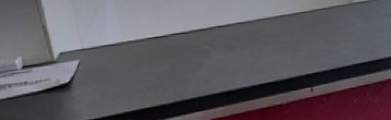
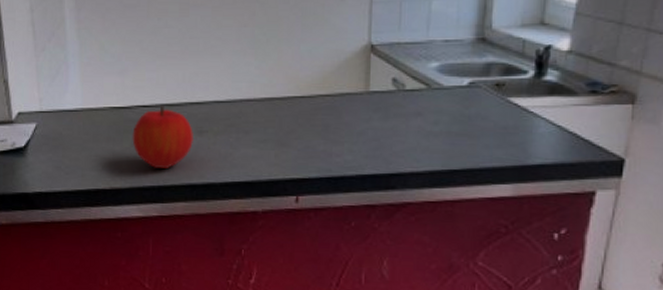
fruit: none [171,30,225,83] -> present [132,105,194,168]

